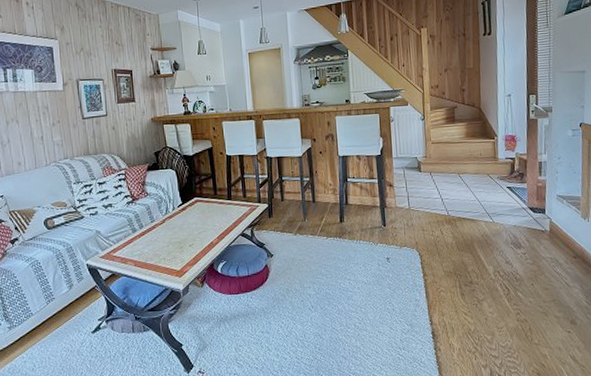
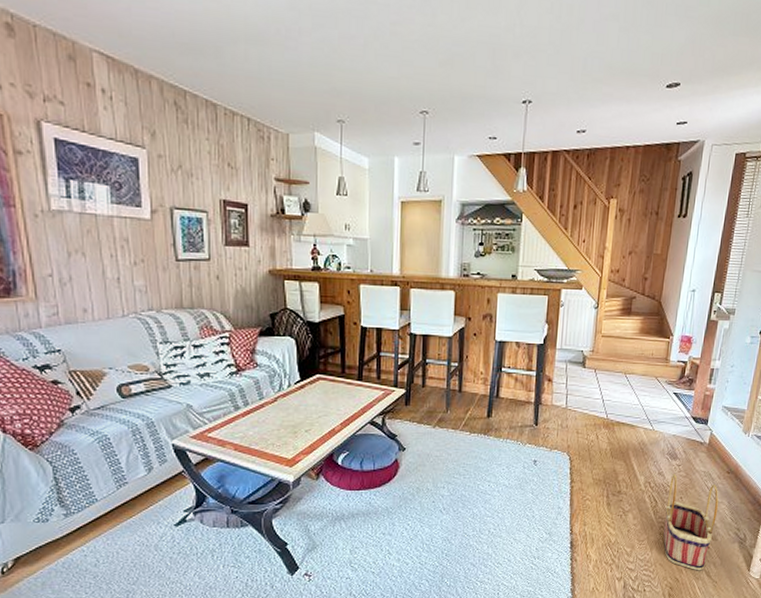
basket: none [518,262,572,356] -> present [663,474,719,571]

